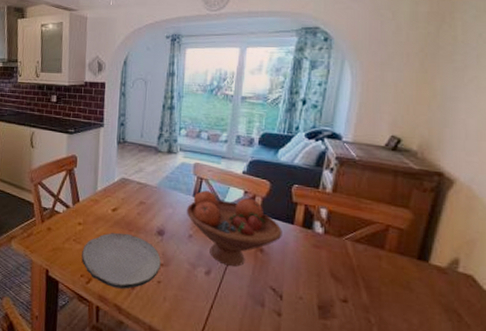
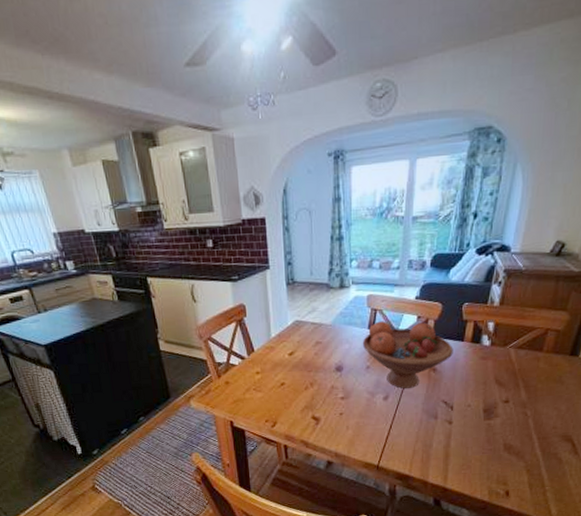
plate: present [81,232,161,289] -> none [263,374,341,426]

